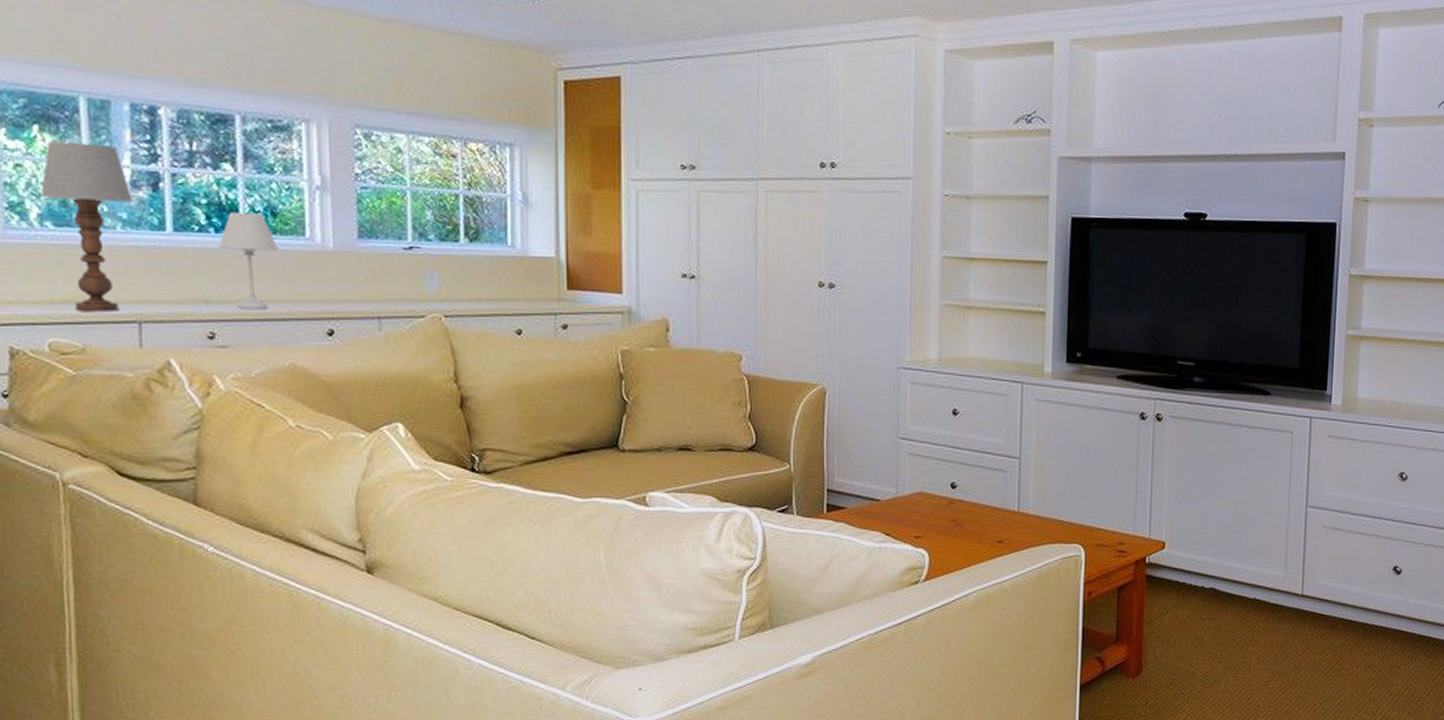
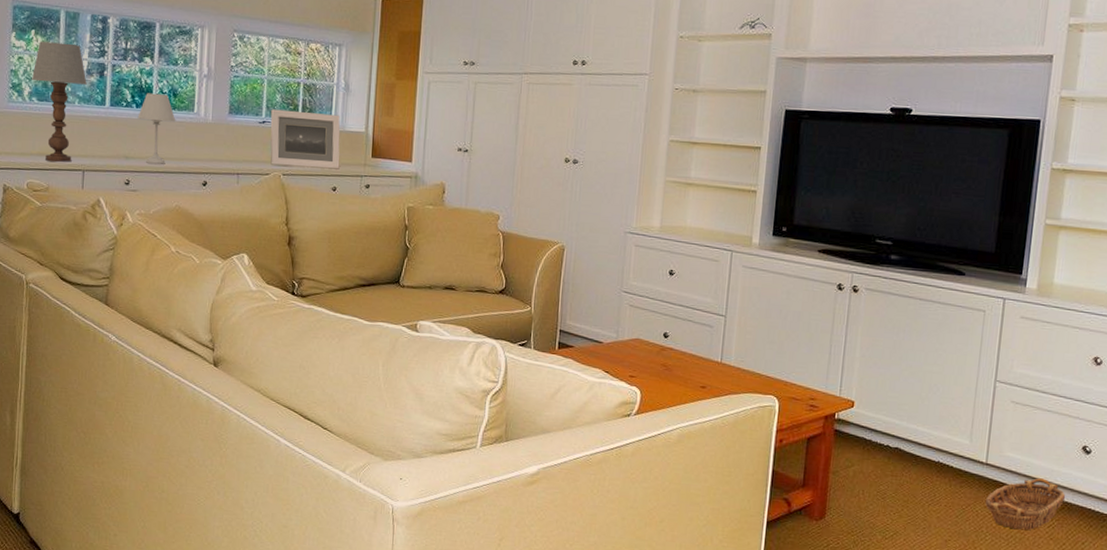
picture frame: none [420,230,524,307] -> present [270,109,341,170]
basket: none [1302,604,1380,661] -> present [984,478,1066,530]

